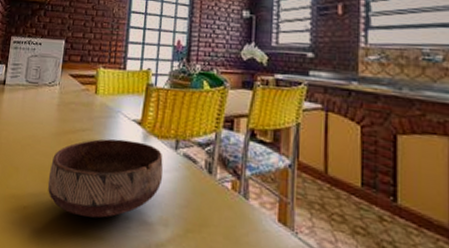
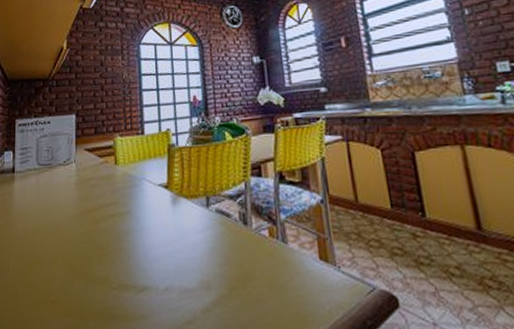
bowl: present [47,139,163,218] -> none [75,206,199,298]

